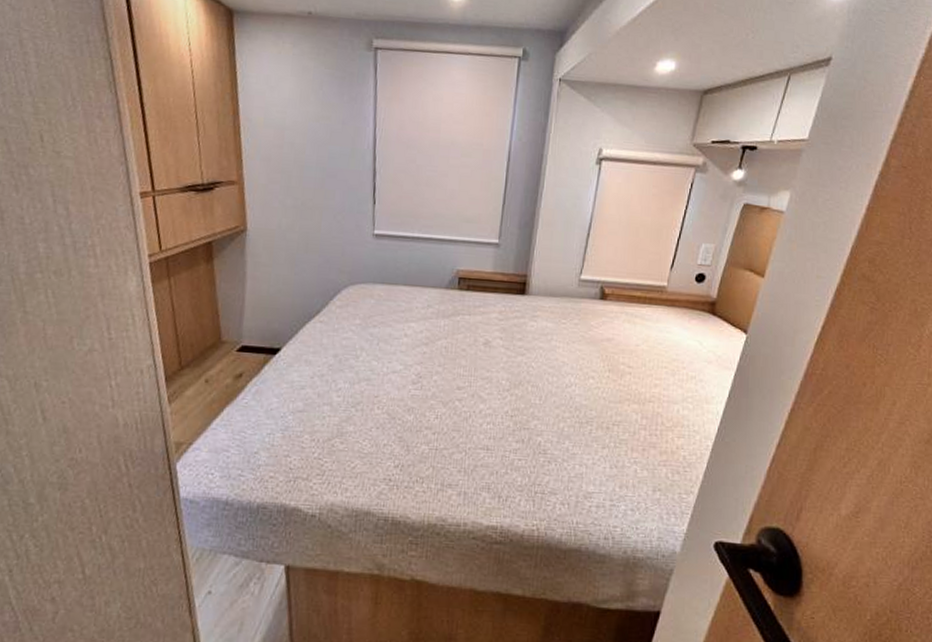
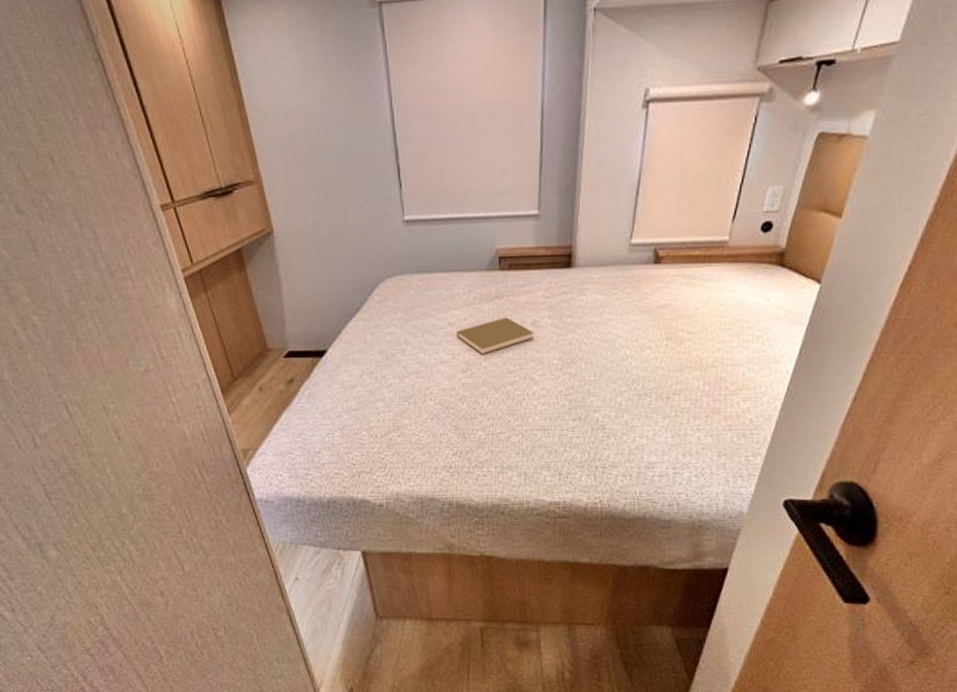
book: none [411,334,485,369] -> present [457,317,533,355]

